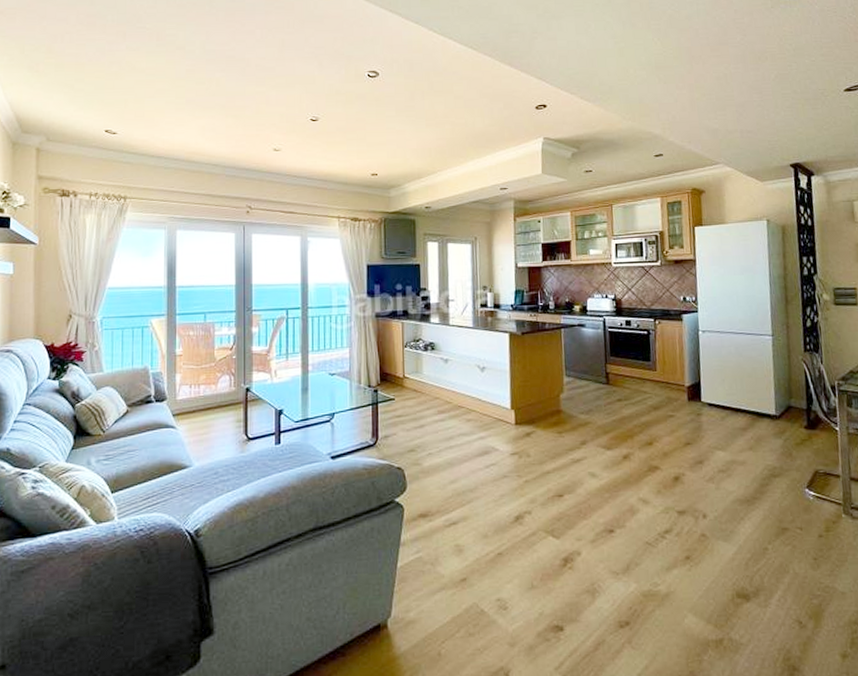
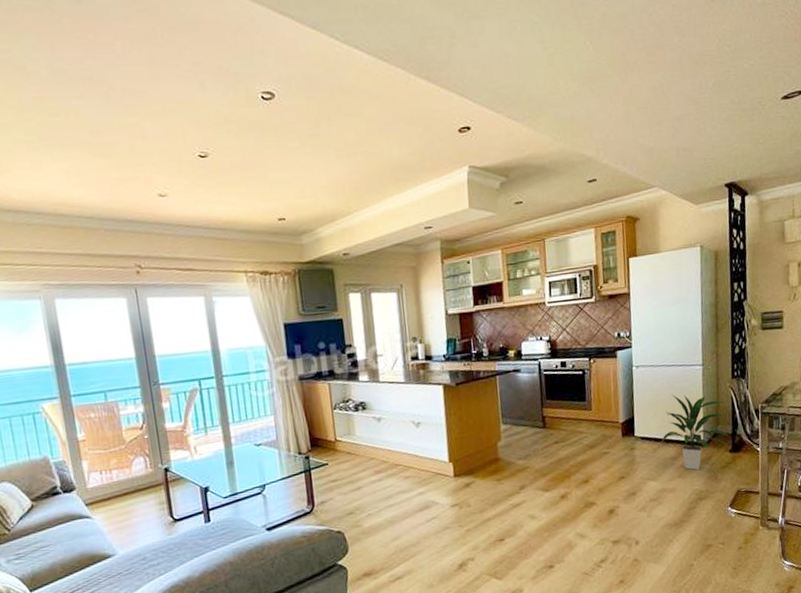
indoor plant: none [729,361,803,444] -> present [660,393,729,470]

